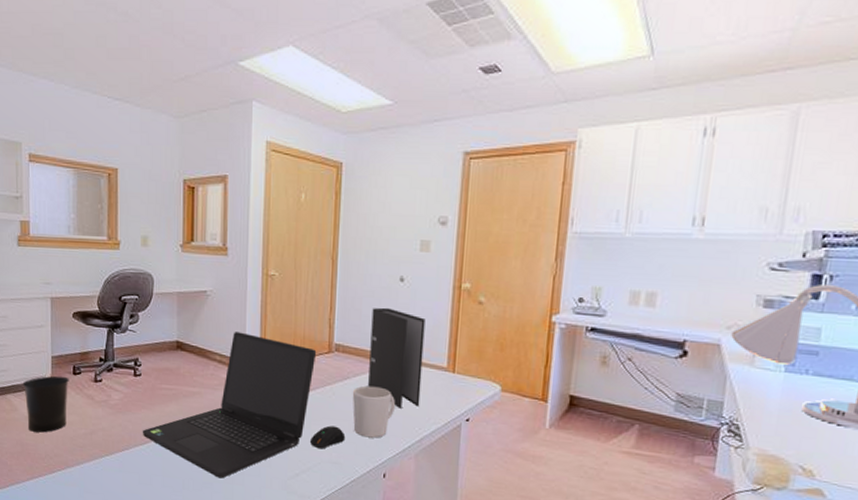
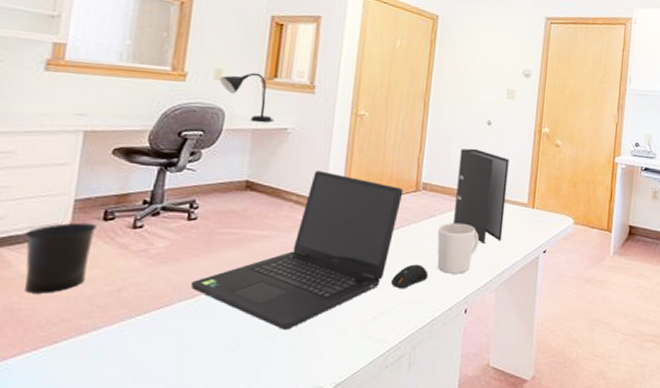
desk lamp: none [146,237,194,286] -> present [219,72,274,123]

